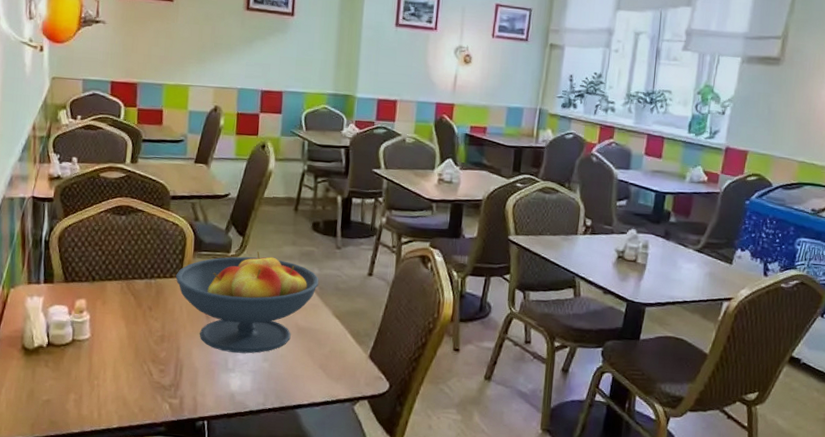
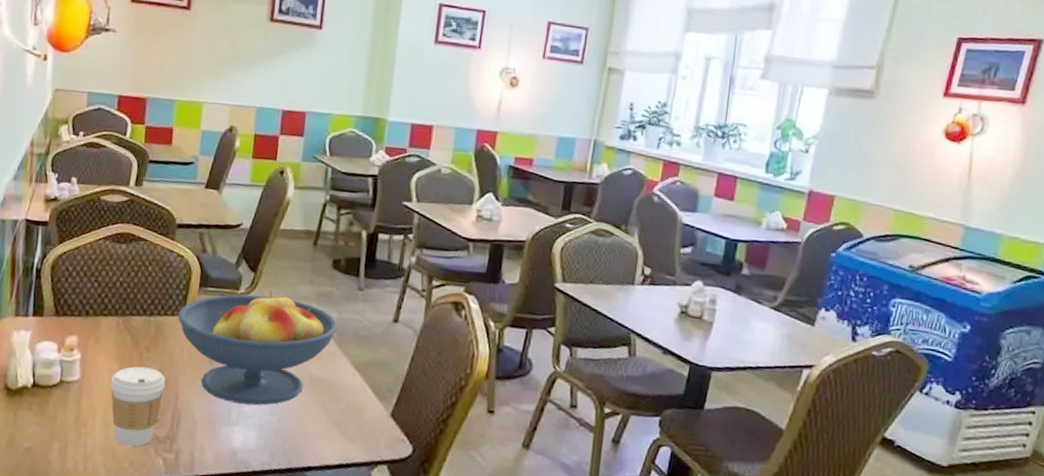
coffee cup: none [118,324,168,395] -> present [110,366,166,447]

